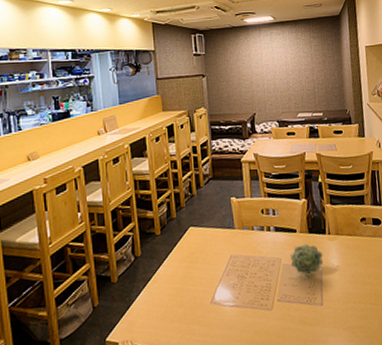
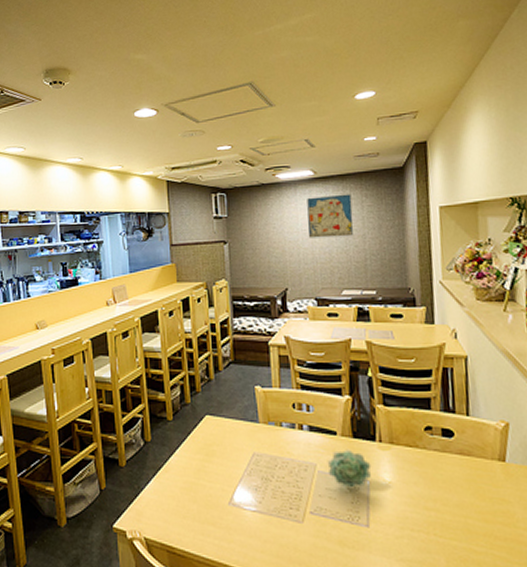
wall art: none [269,35,305,72] -> present [307,193,353,238]

